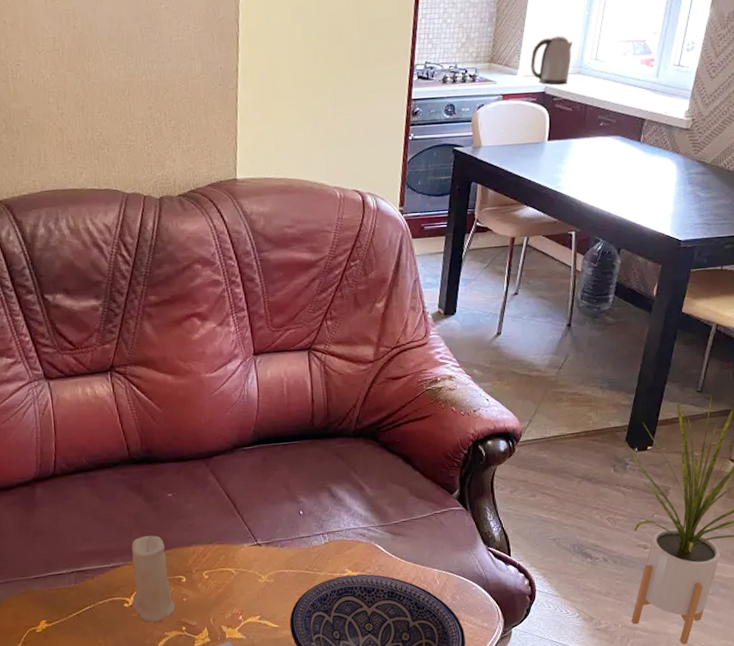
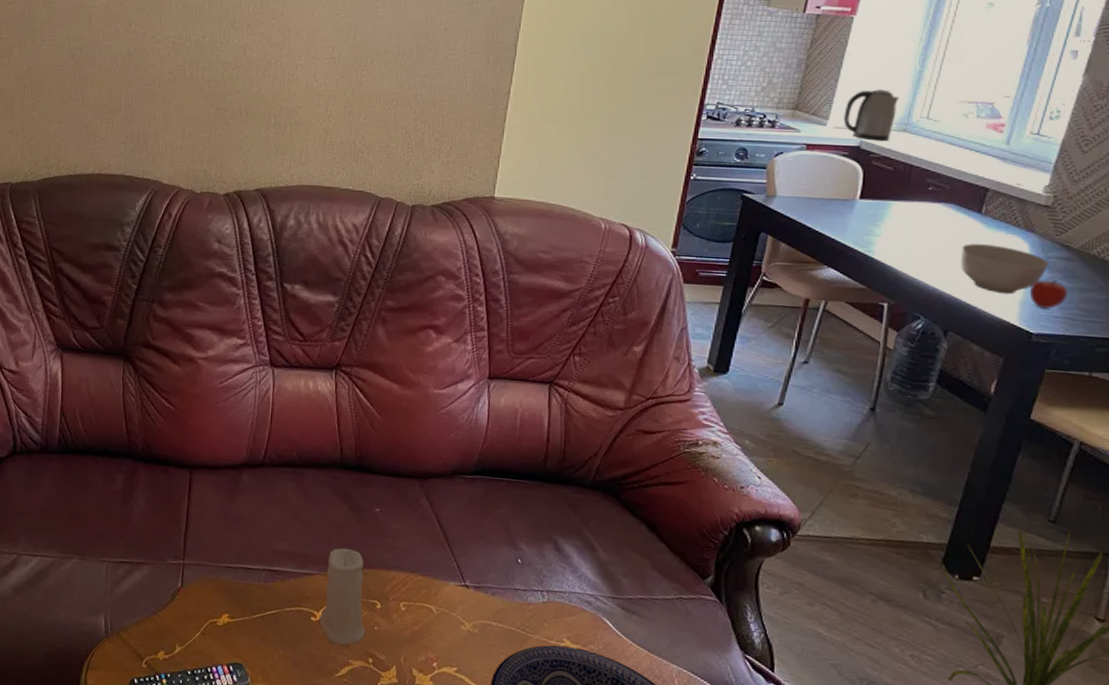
bowl: none [627,168,691,210] -> present [961,243,1049,293]
fruit: none [677,193,704,218] -> present [1029,279,1067,309]

